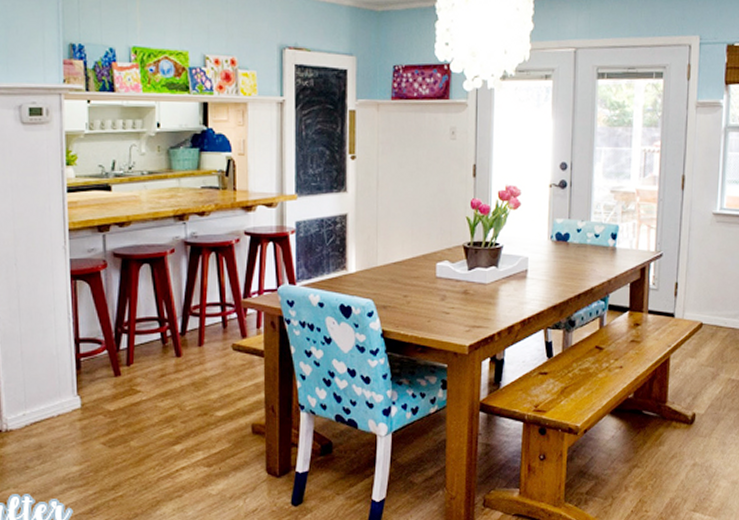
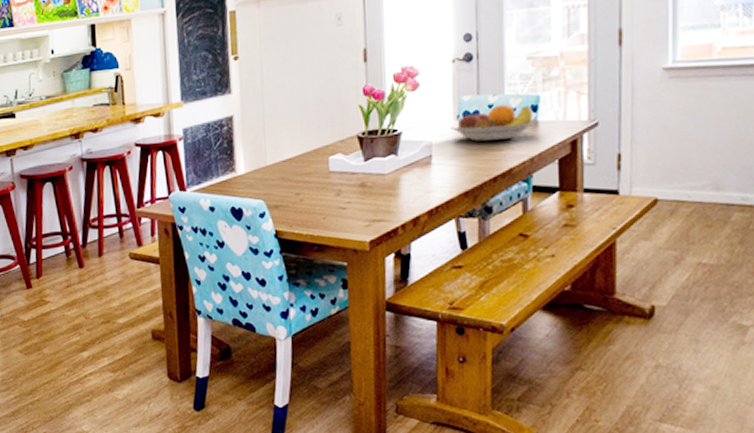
fruit bowl: none [545,230,614,261] -> present [451,104,535,142]

